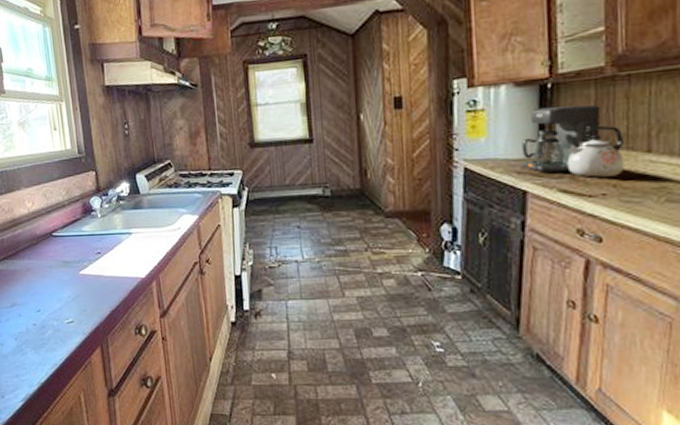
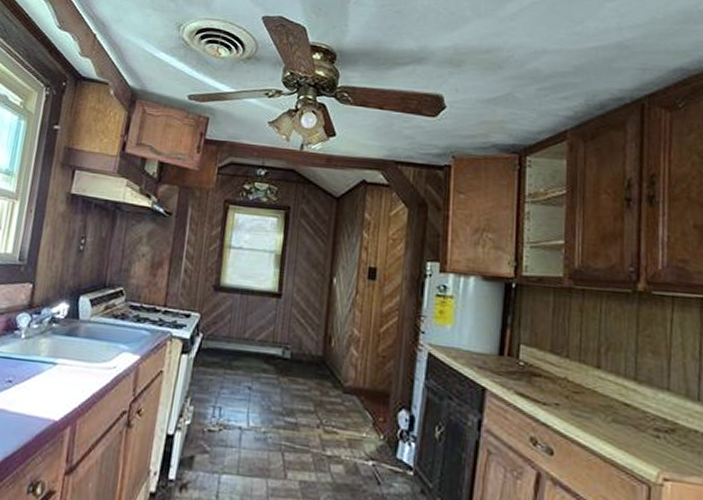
coffee maker: present [522,104,601,173] -> none [484,305,558,374]
kettle: present [567,125,624,178] -> none [525,332,576,387]

